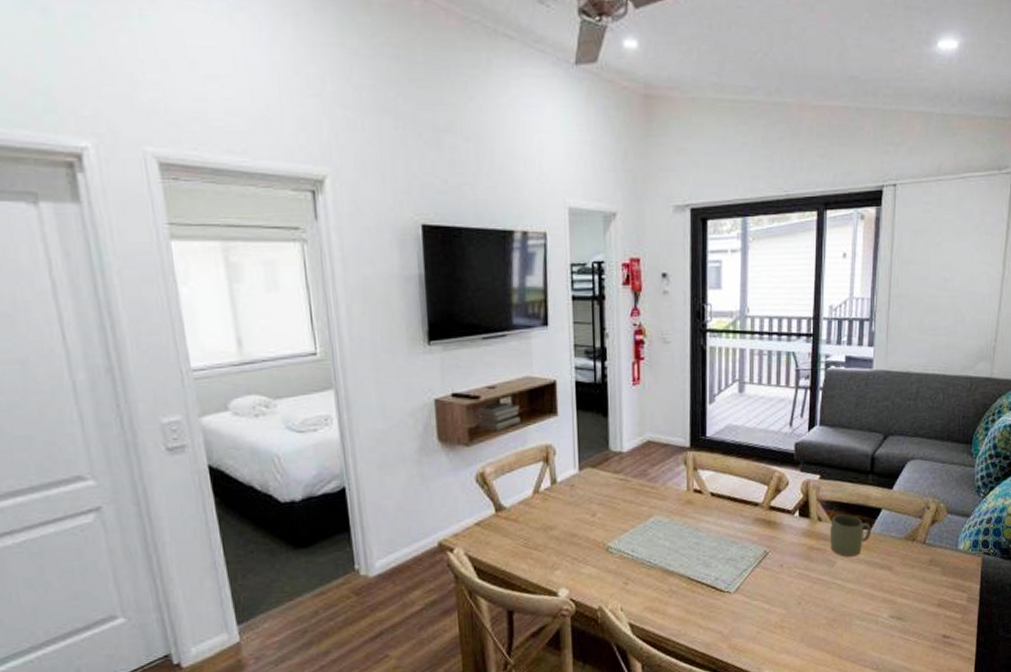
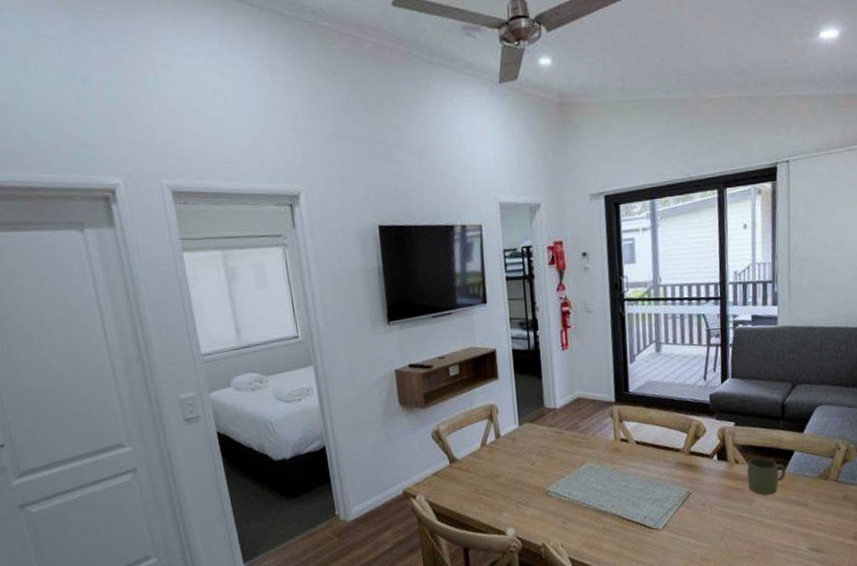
books: present [477,402,521,431] -> none [430,369,467,395]

